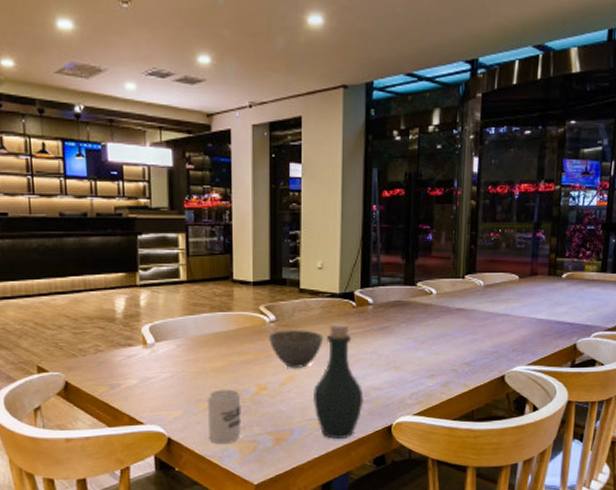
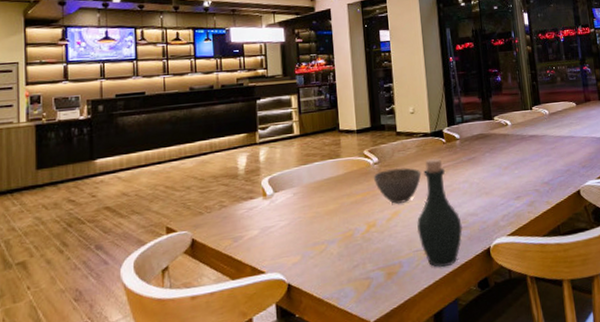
cup: present [207,389,241,444] -> none [323,229,355,284]

